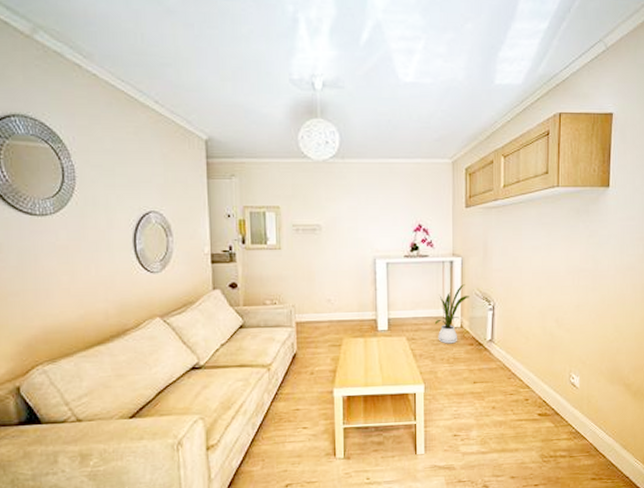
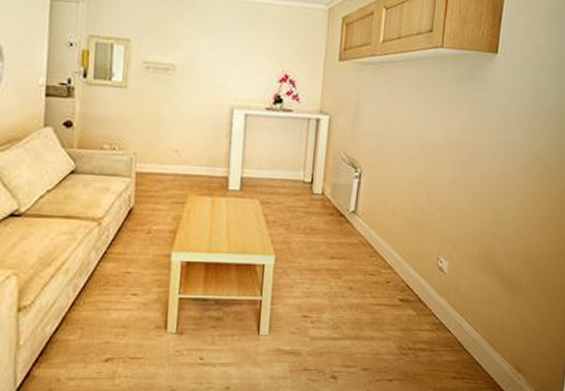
house plant: present [434,284,470,344] -> none [292,146,336,212]

